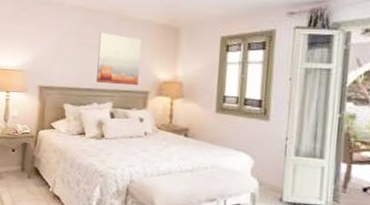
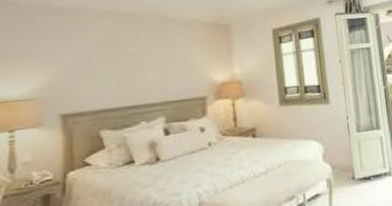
wall art: present [96,32,141,85] -> none [139,38,193,98]

